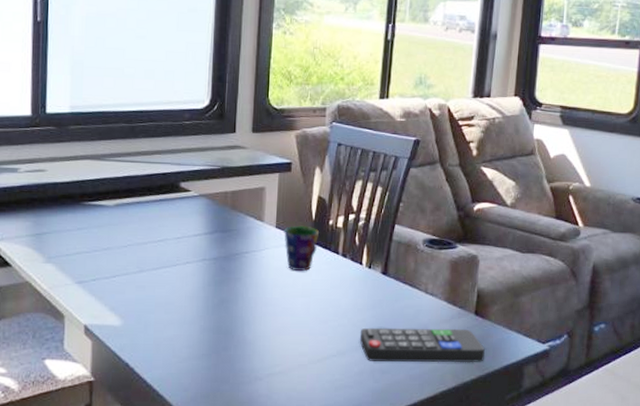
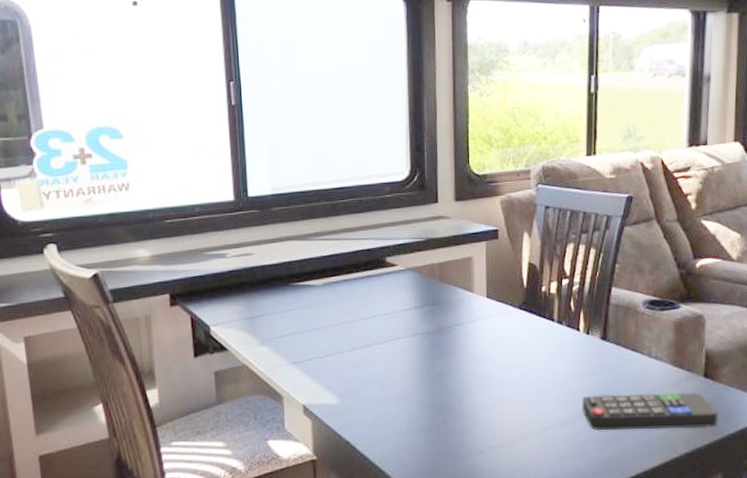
cup: present [284,225,319,272] -> none [495,294,532,341]

